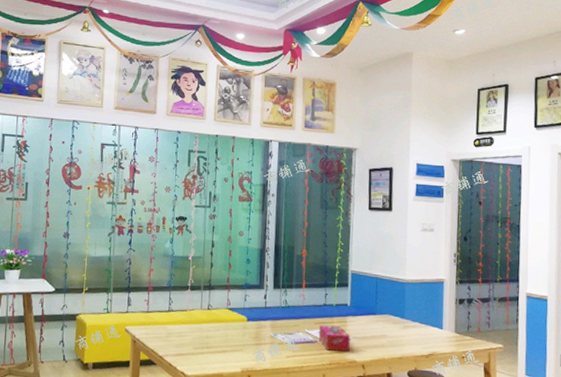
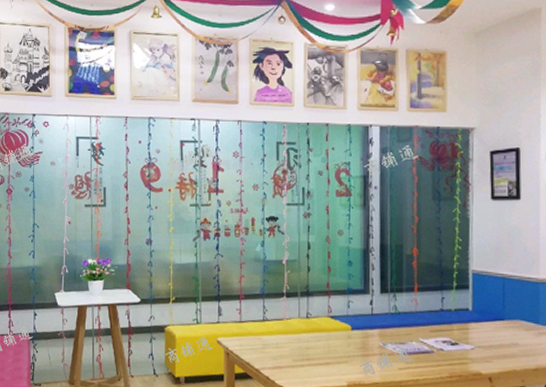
tissue box: present [318,325,350,352] -> none [435,332,474,363]

